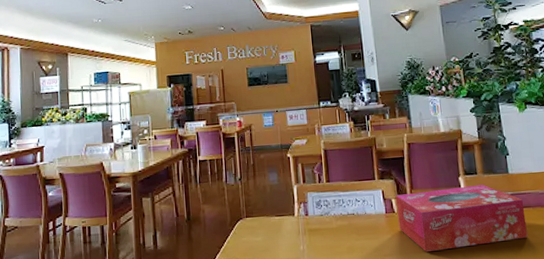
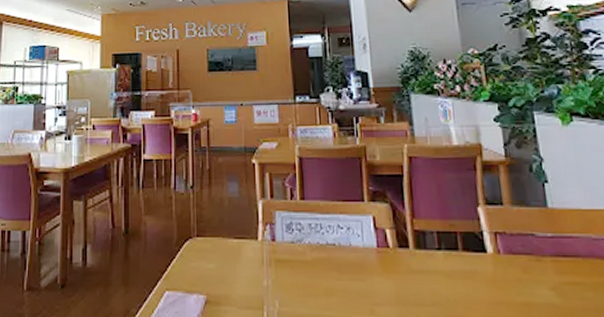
tissue box: present [396,184,528,253] -> none [391,220,576,306]

